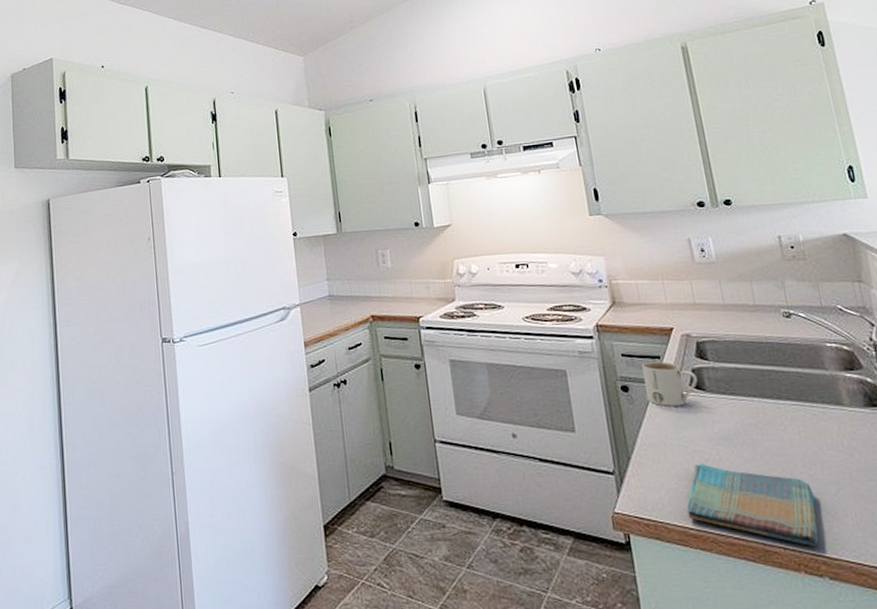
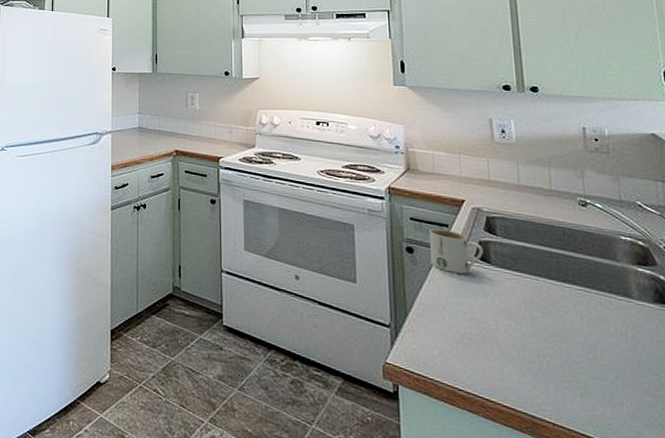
dish towel: present [687,462,820,547] -> none [459,330,591,428]

